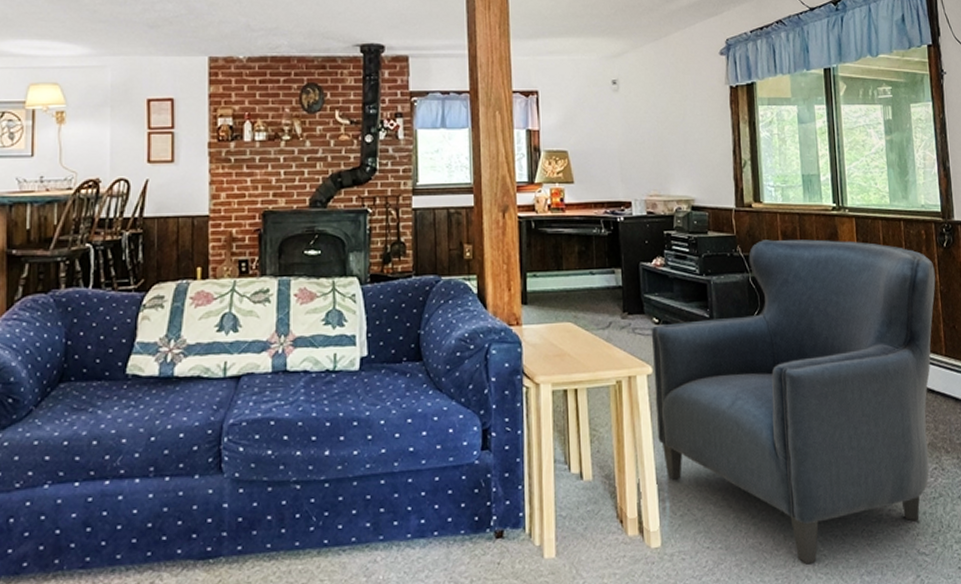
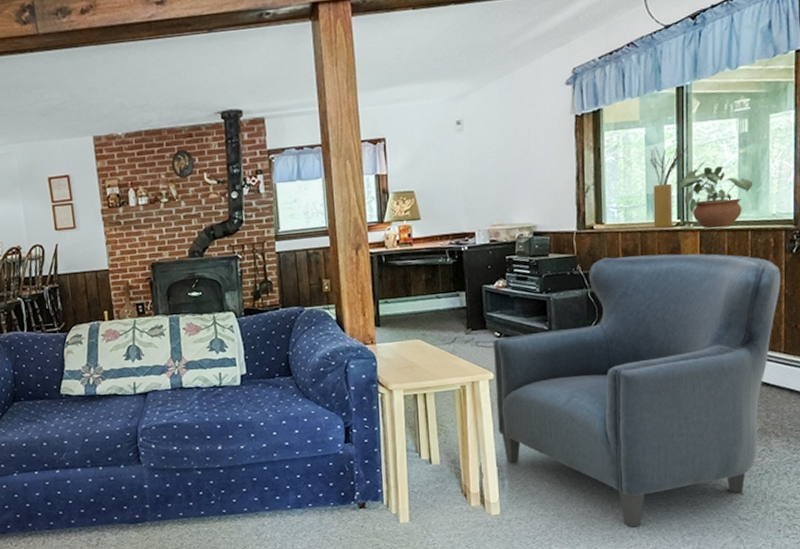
vase: none [803,126,838,212] -> present [650,147,688,229]
potted plant: none [828,145,902,216] -> present [675,162,754,229]

